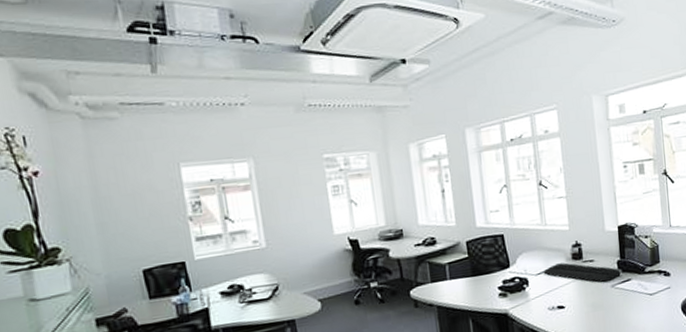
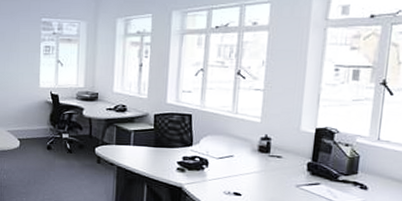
keyboard: present [543,262,621,283] -> none [225,152,310,180]

